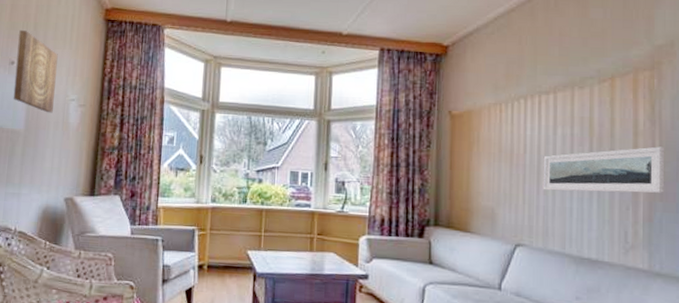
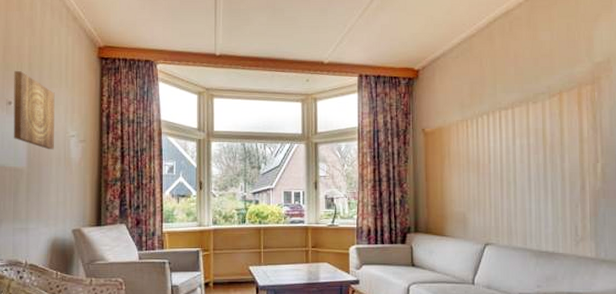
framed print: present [542,146,665,194] -> none [505,151,606,195]

